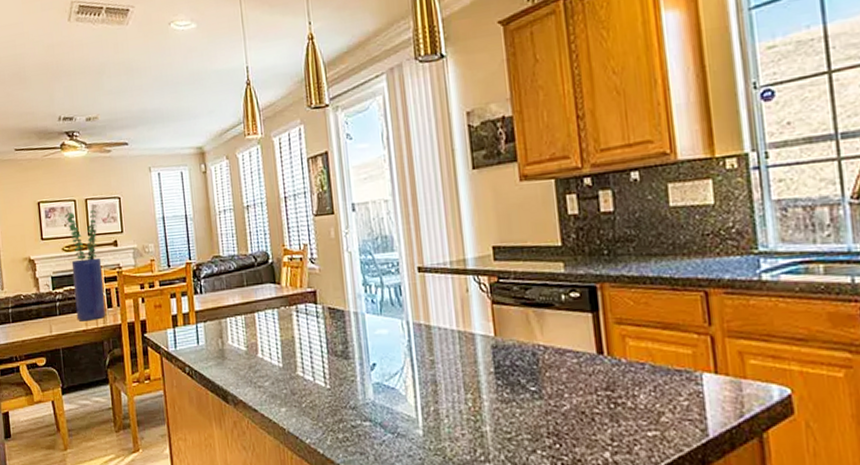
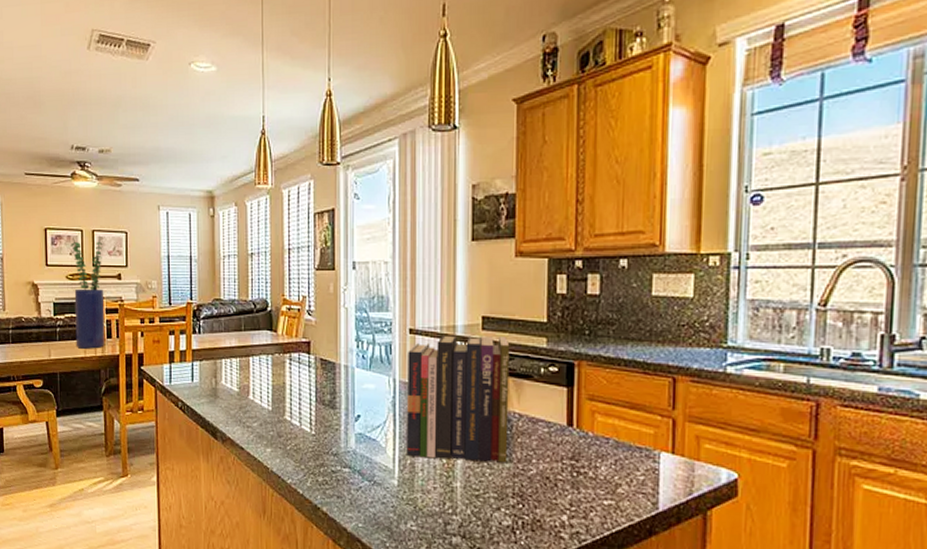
books: none [418,265,538,403] -> present [407,333,510,463]

